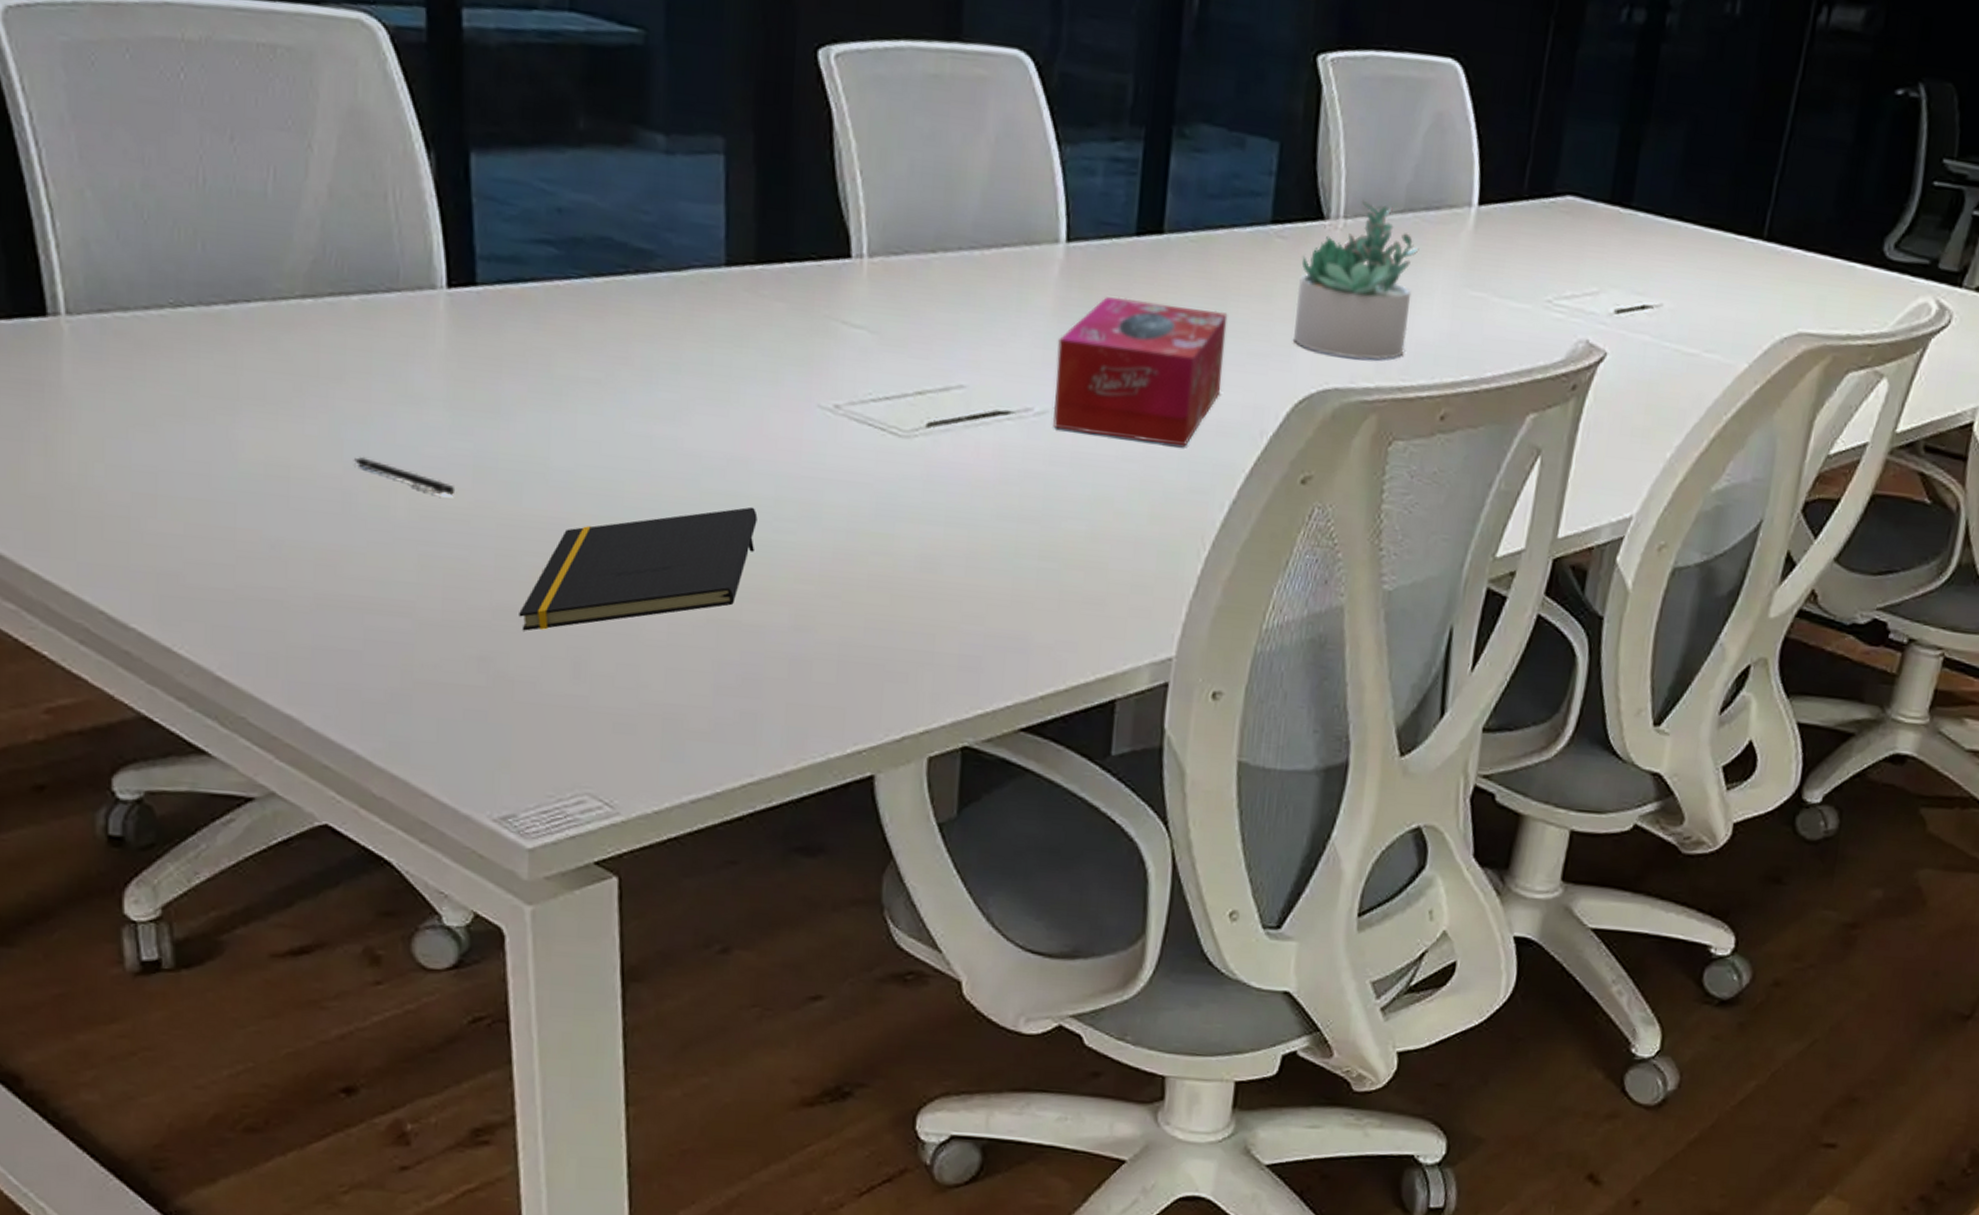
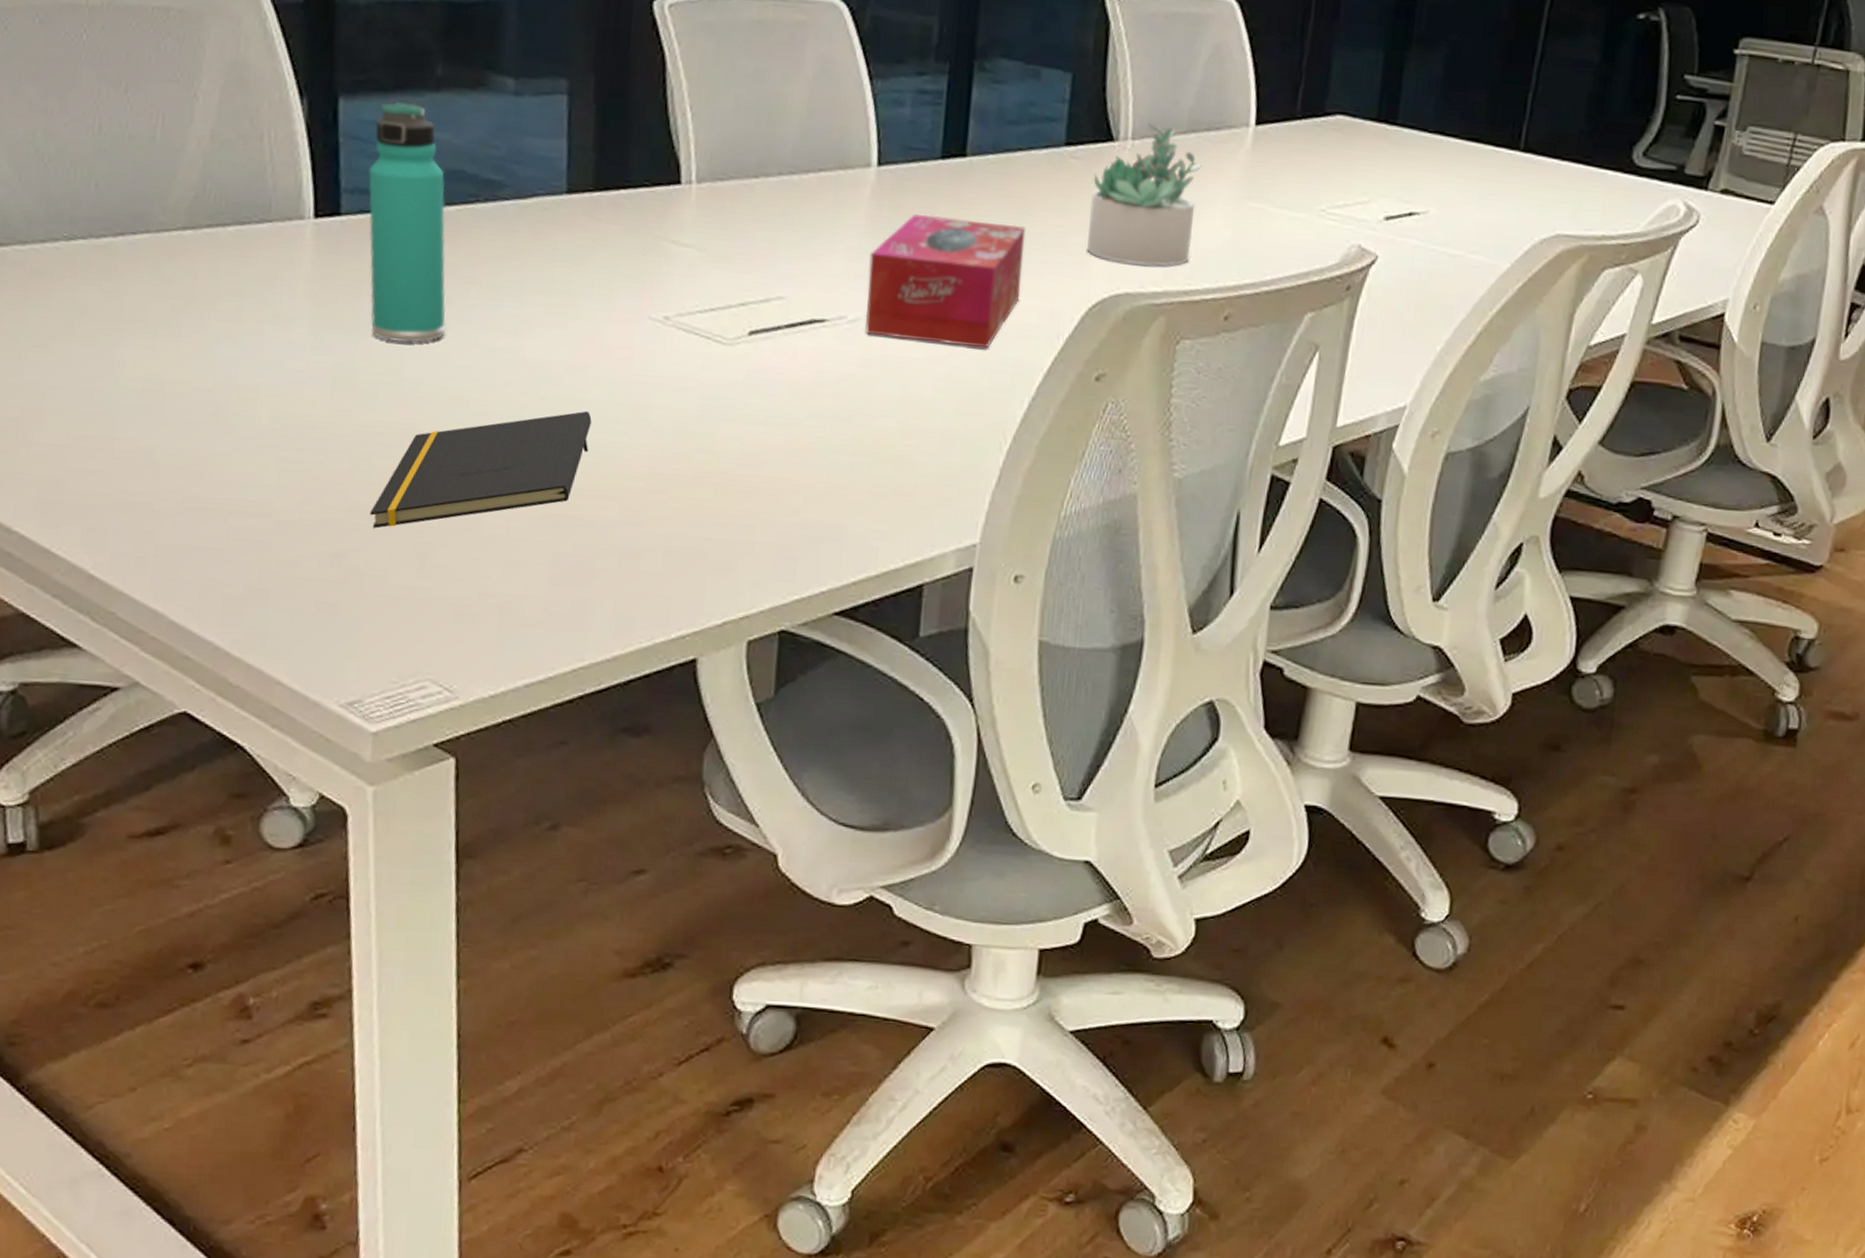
pen: present [353,456,456,496] -> none [223,371,316,406]
thermos bottle: none [506,158,596,429] -> present [368,101,446,343]

